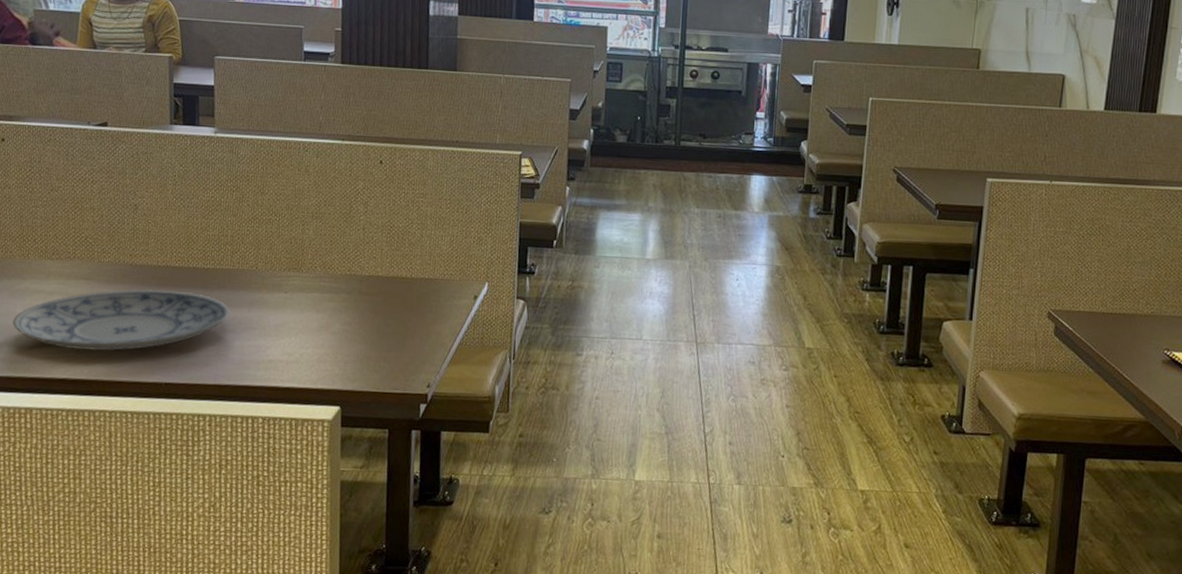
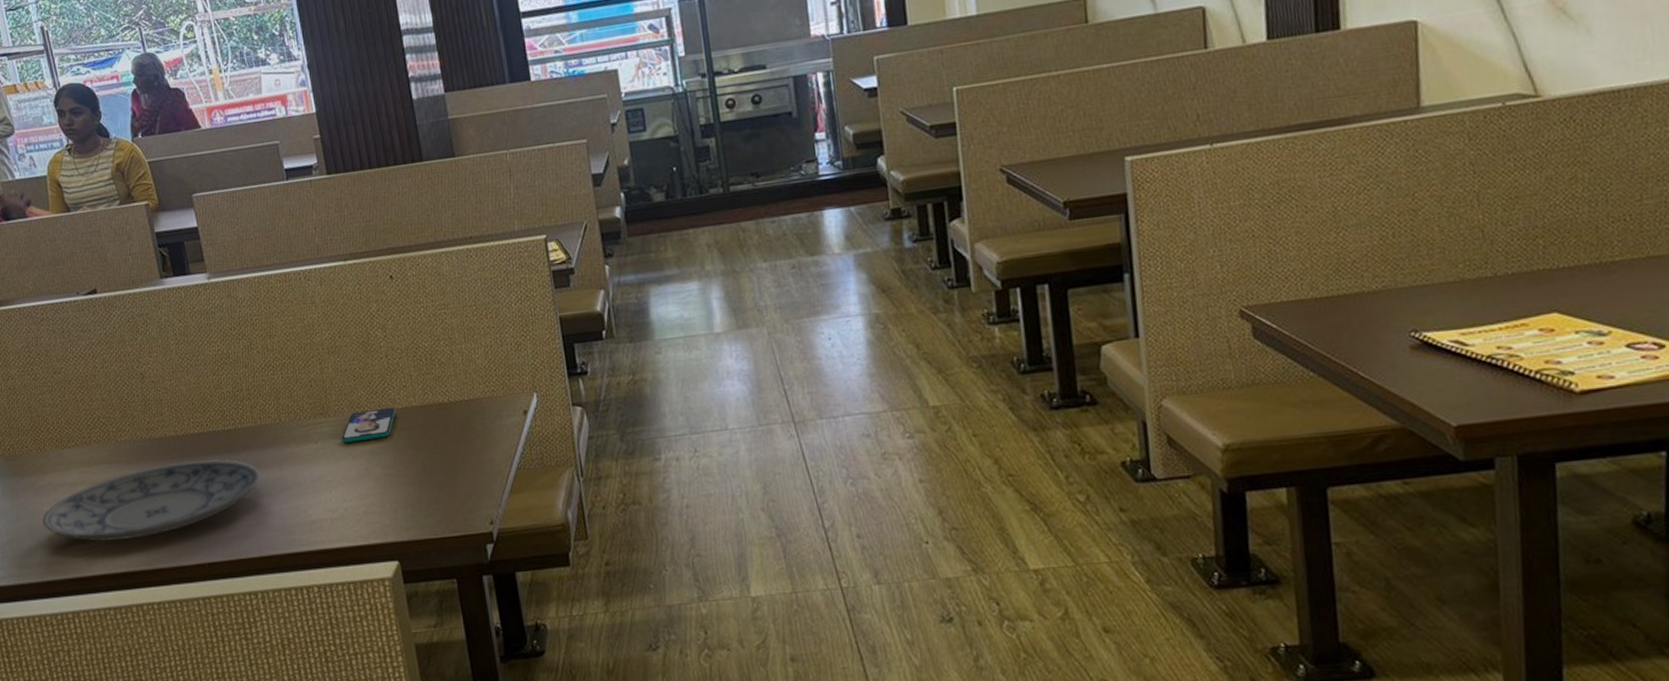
smartphone: none [309,272,362,299] -> present [341,407,395,443]

